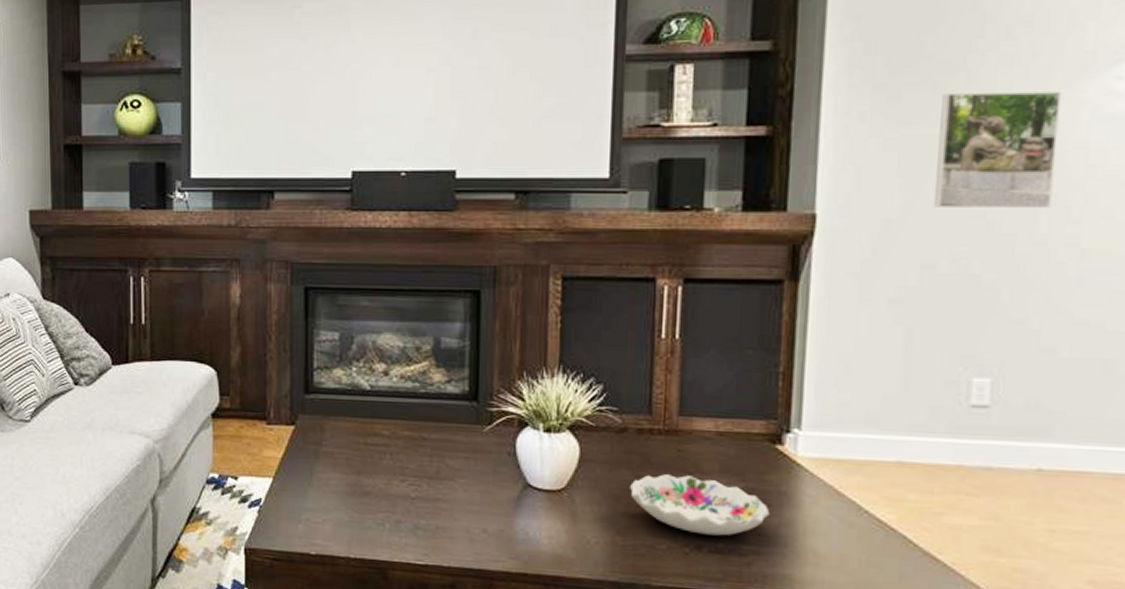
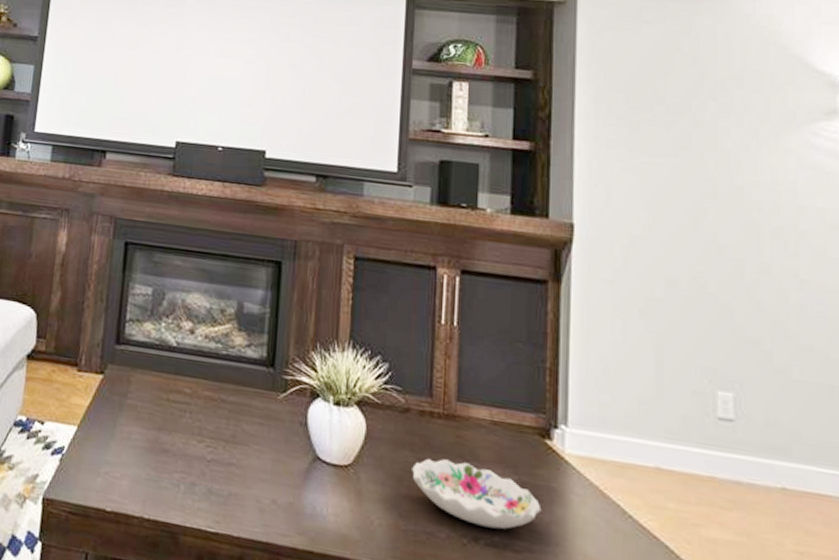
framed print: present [934,92,1061,209] -> none [673,131,771,241]

